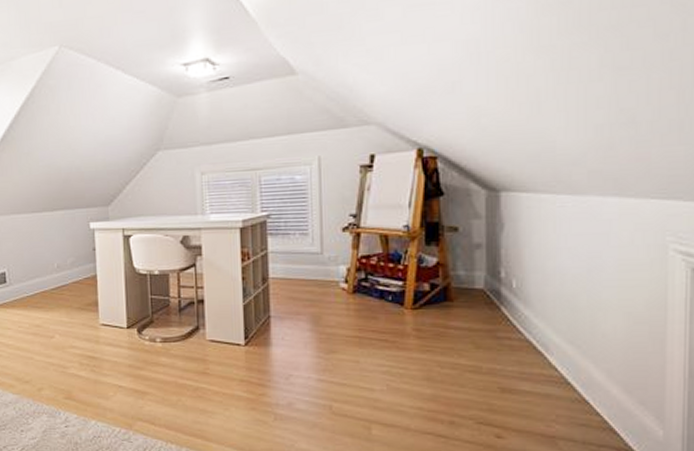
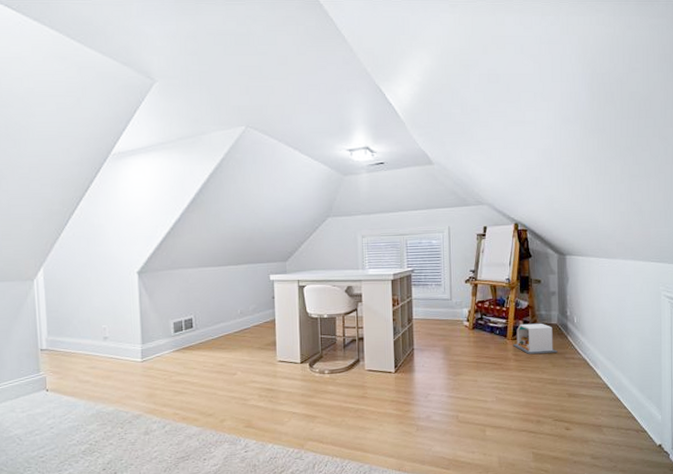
dollhouse: none [414,287,484,331] -> present [513,323,558,355]

